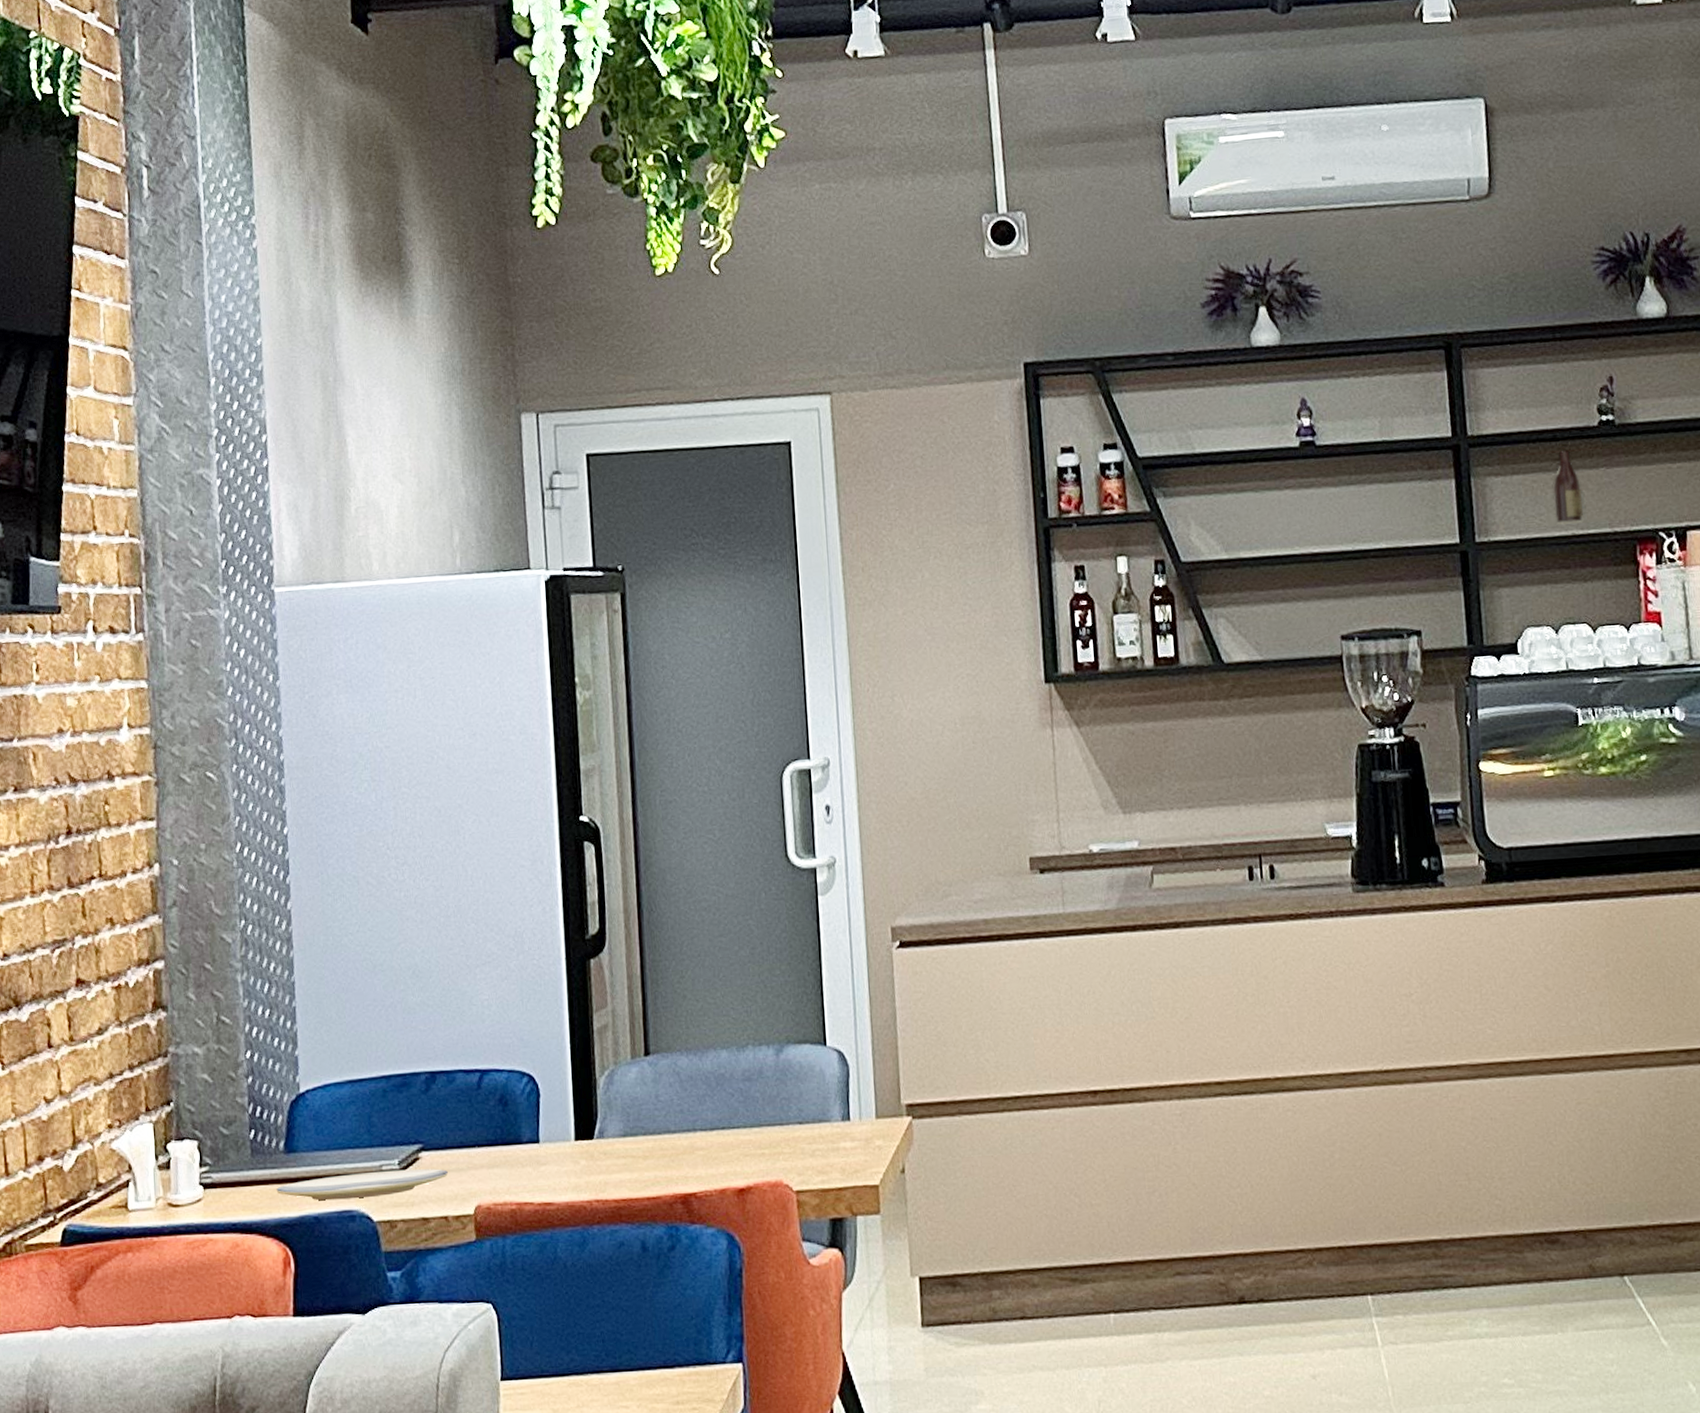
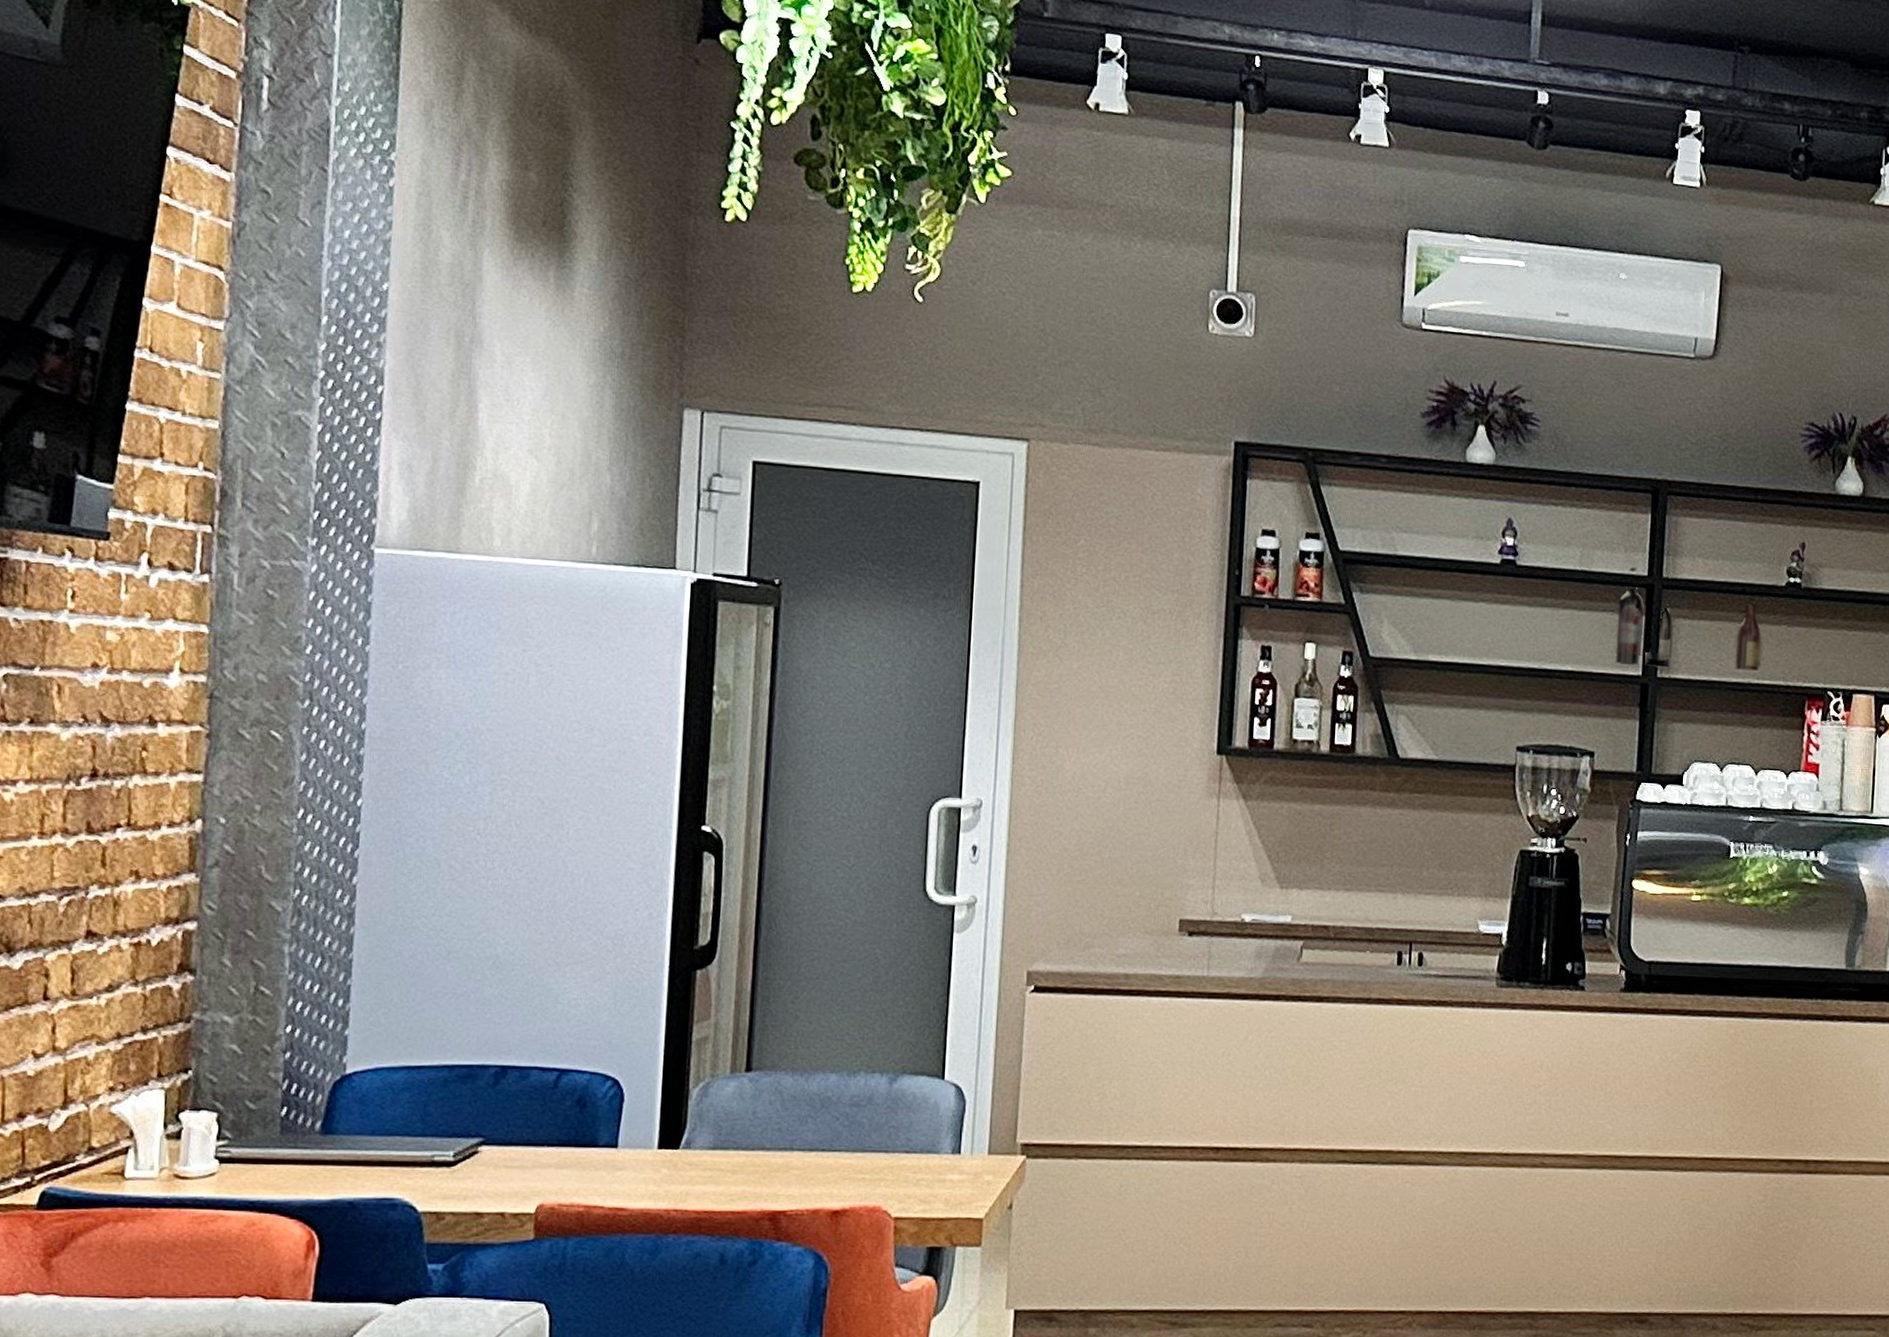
plate: present [276,1169,449,1201] -> none [306,1161,511,1188]
wine bottle: none [1426,430,1456,534] -> present [1615,567,1644,665]
wine bottle: none [1460,464,1488,532] -> present [1645,604,1673,668]

